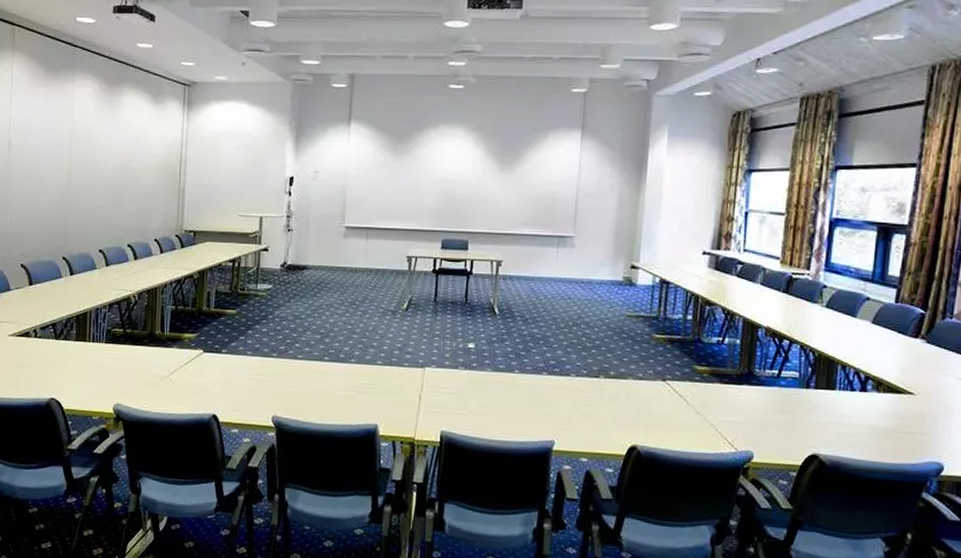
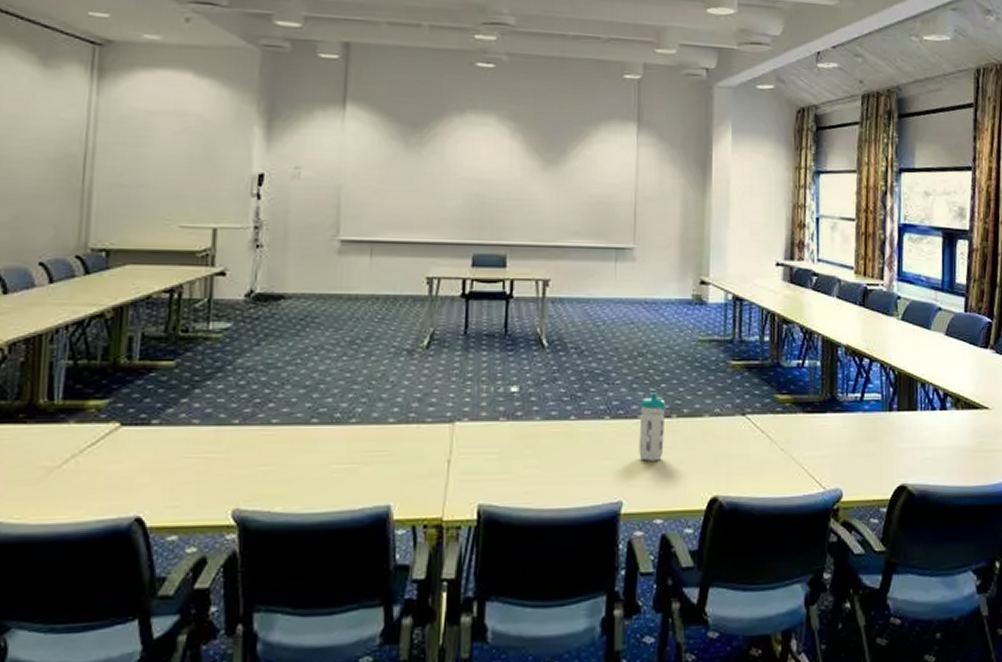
water bottle: none [570,356,595,412] -> present [639,392,666,461]

